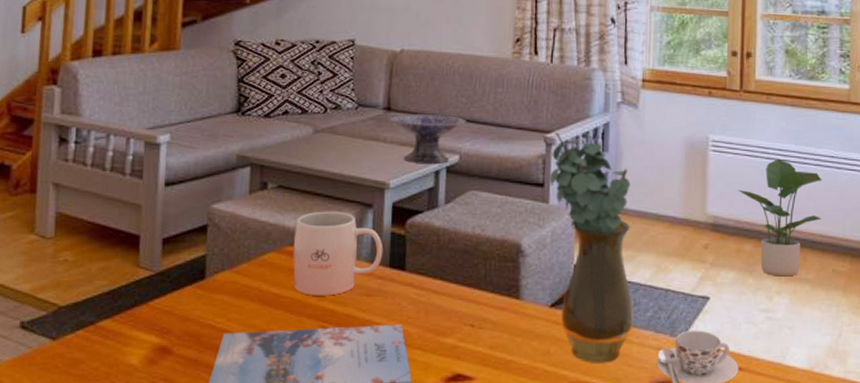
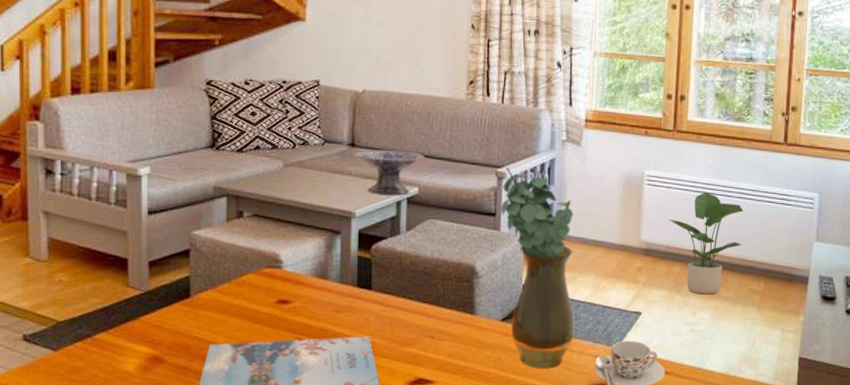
mug: present [292,211,384,296] -> none [269,237,351,312]

